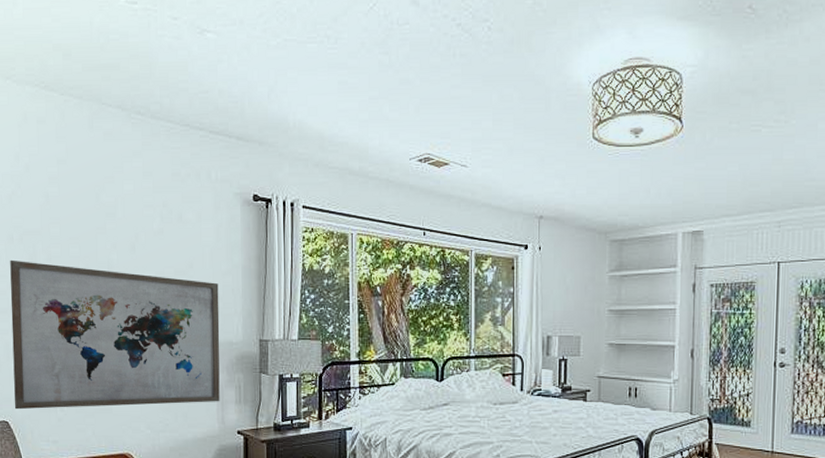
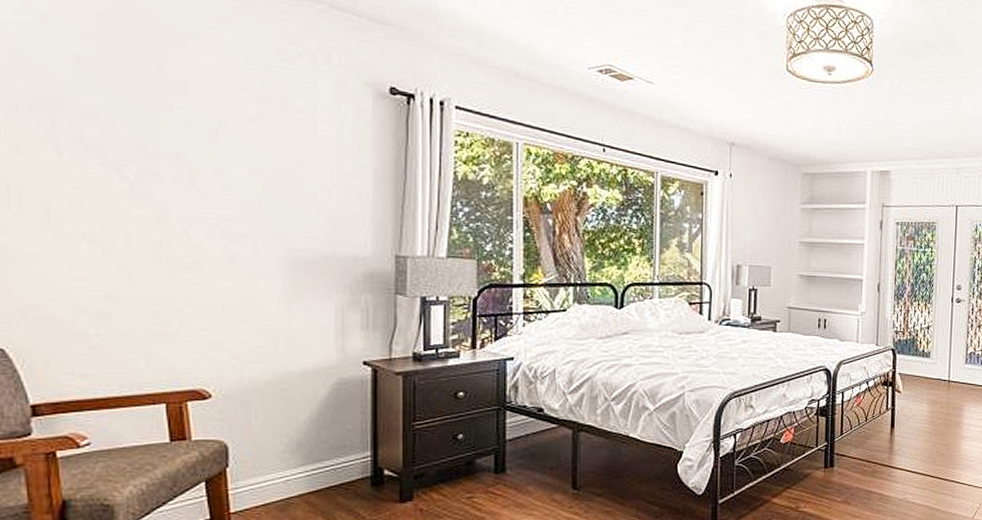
wall art: present [10,259,220,410] -> none [11,135,341,334]

